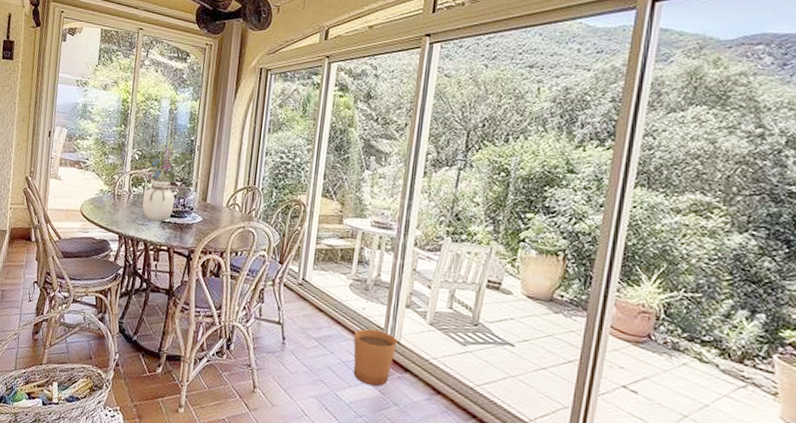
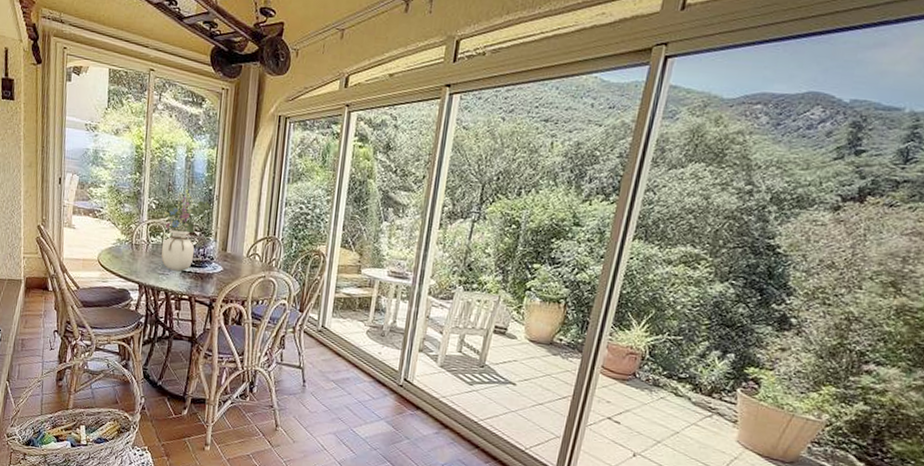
planter: present [353,328,398,387] -> none [368,371,411,423]

